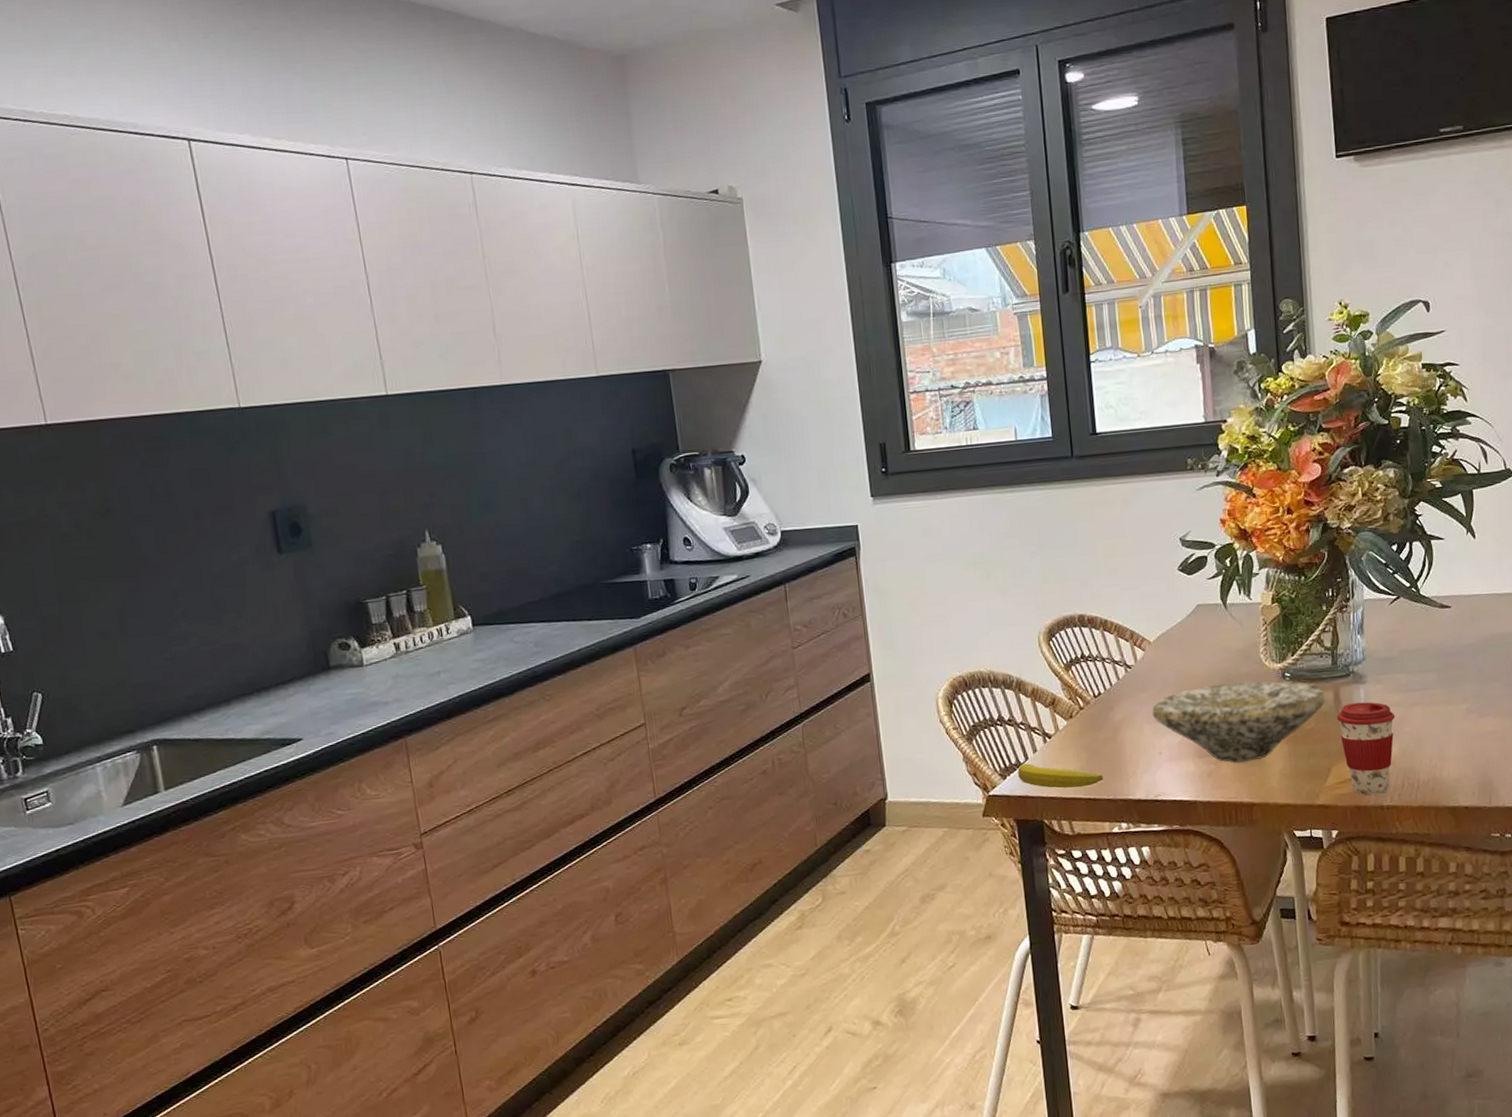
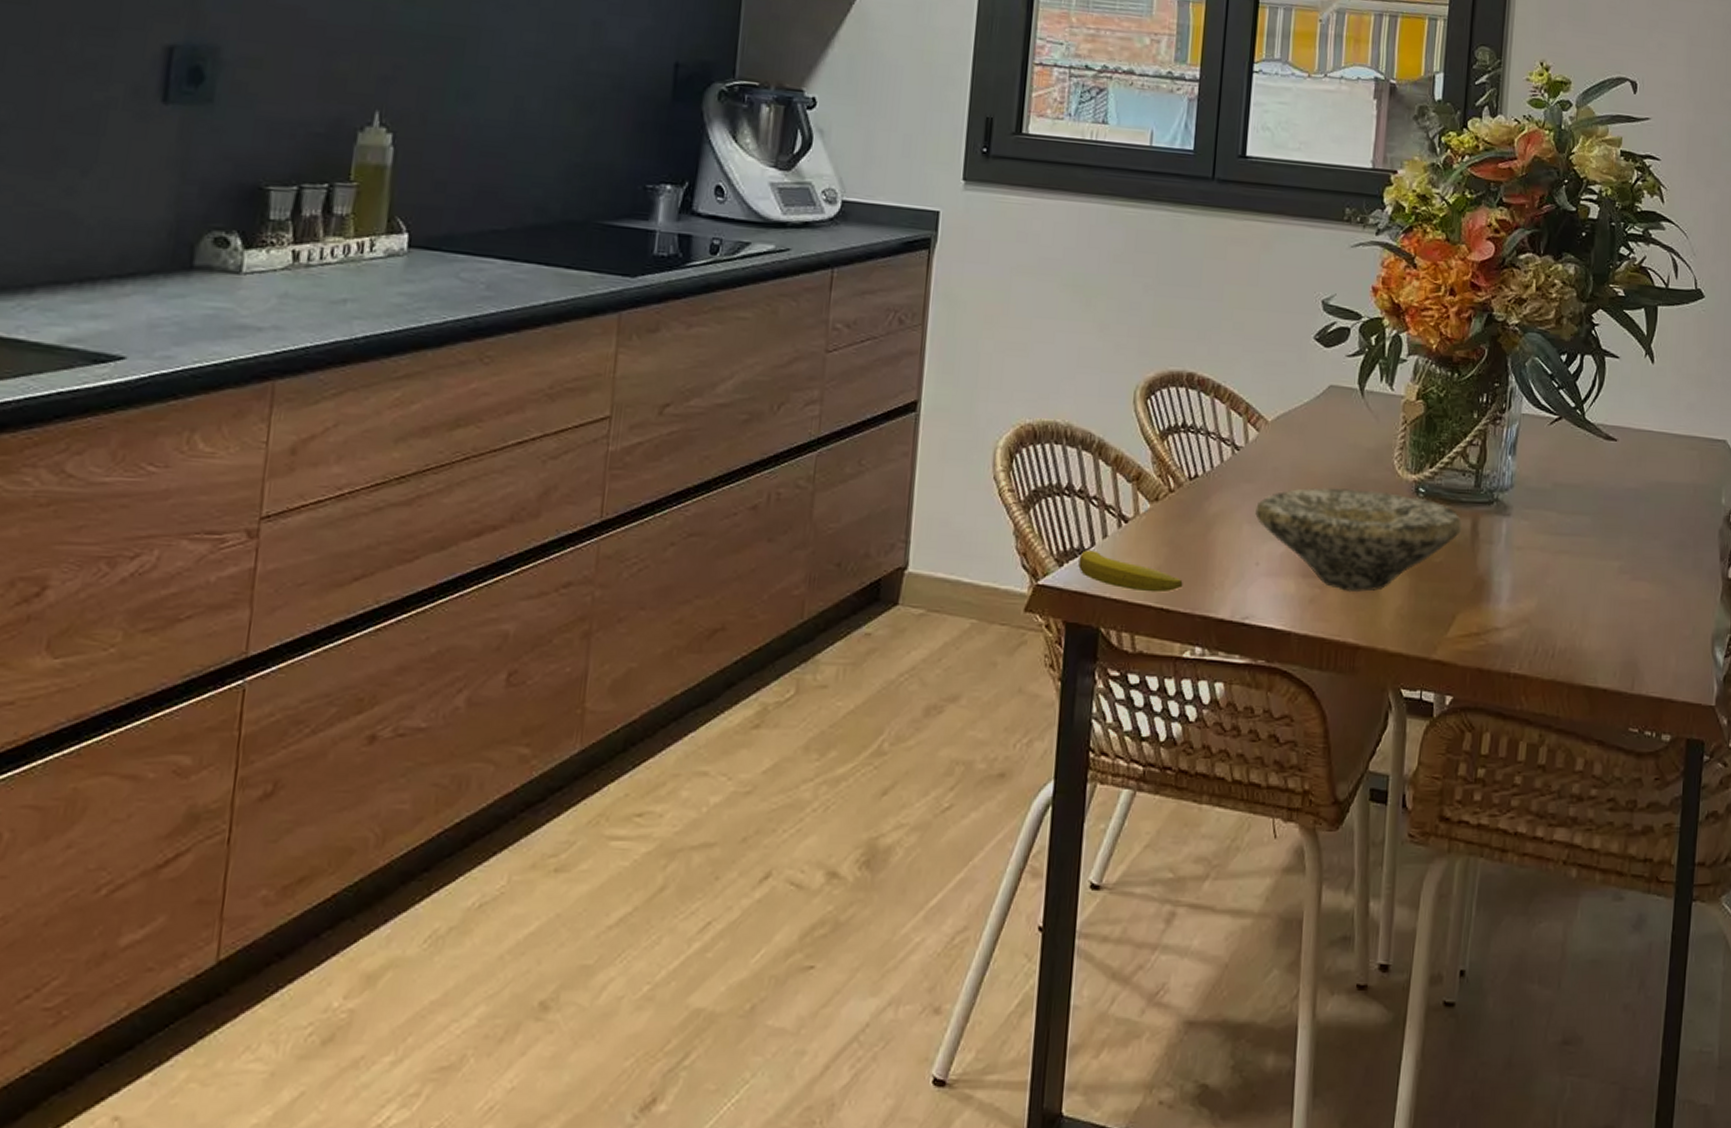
coffee cup: present [1336,701,1395,795] -> none [1470,538,1538,658]

